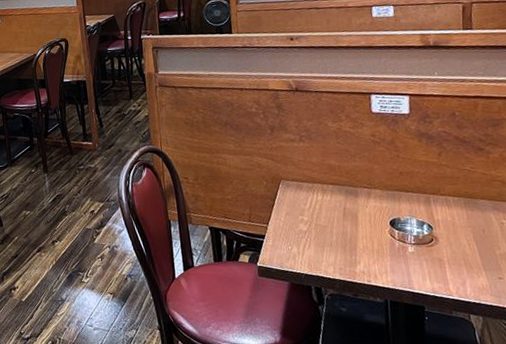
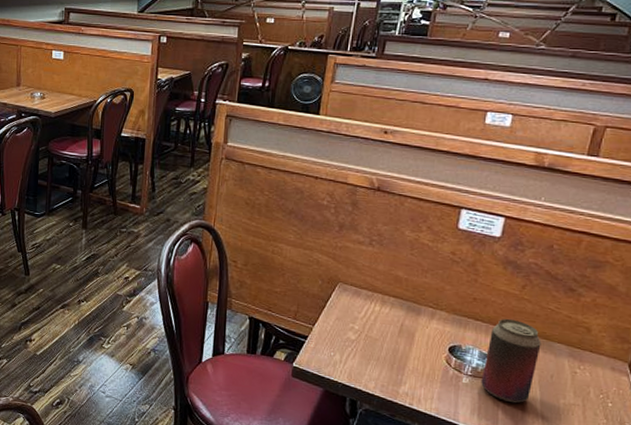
beverage can: none [422,185,470,263] -> present [481,318,541,404]

